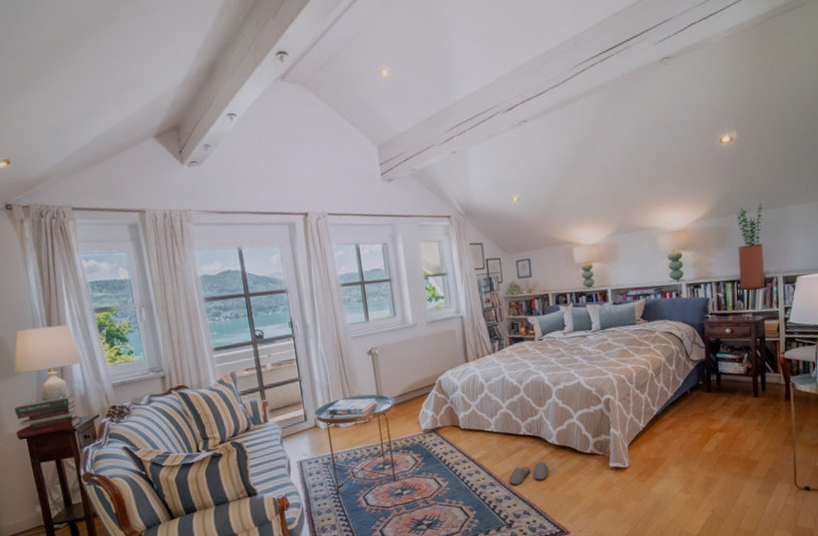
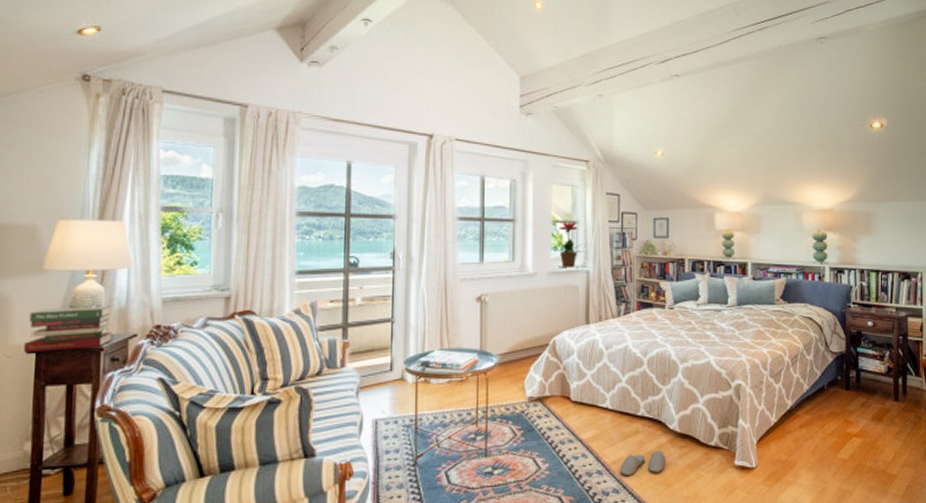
potted flower: none [426,273,458,317] -> present [551,221,586,269]
vase: present [737,202,766,290] -> none [884,193,910,283]

